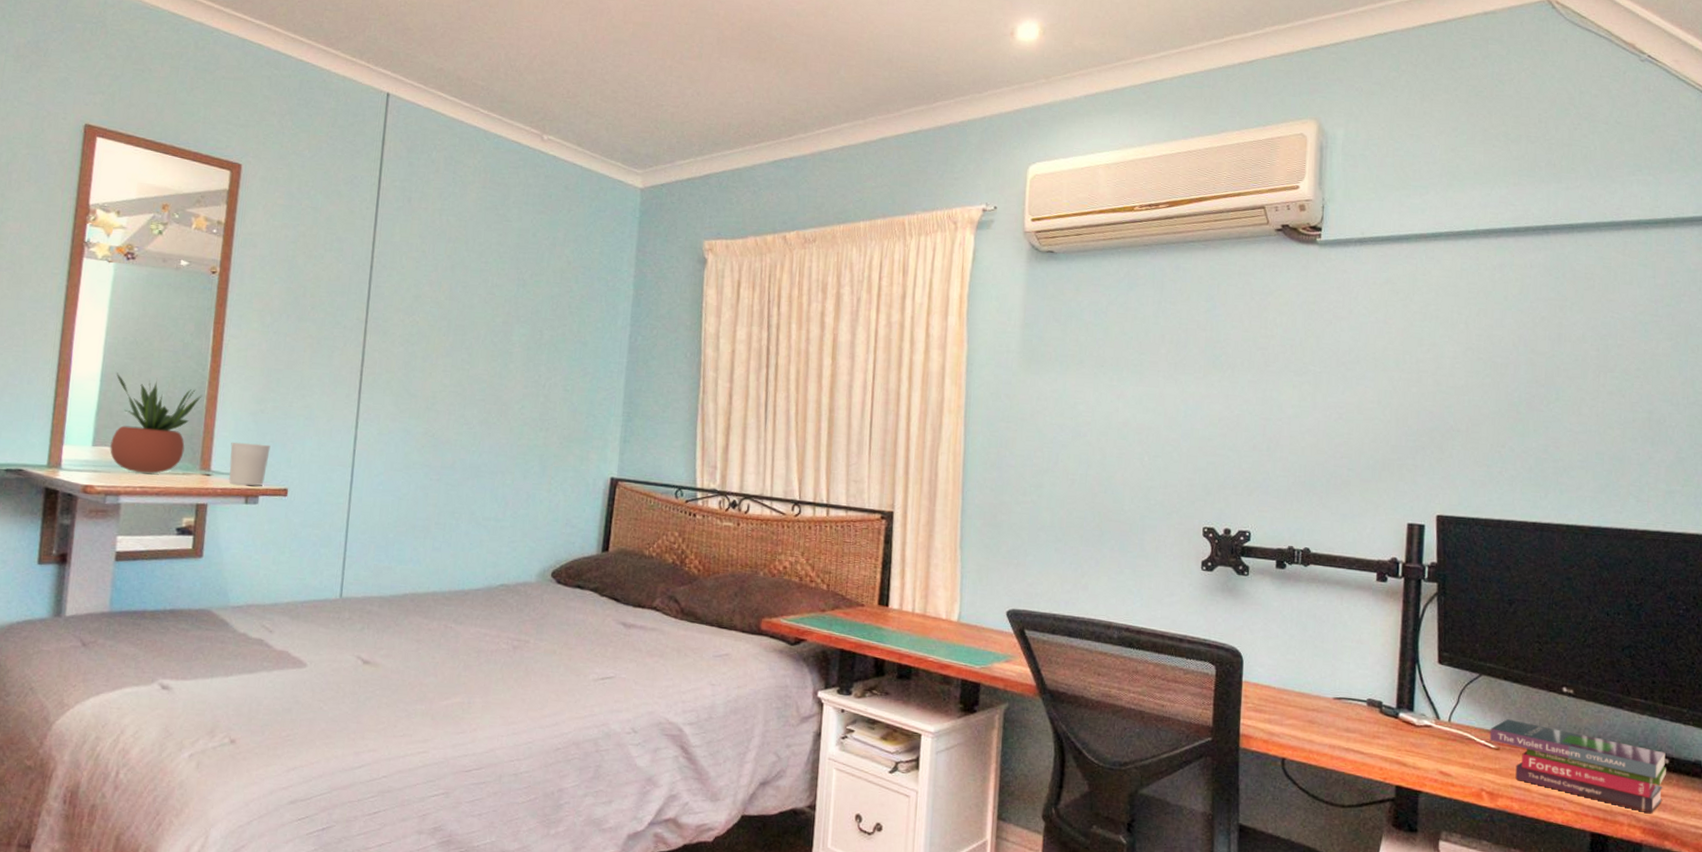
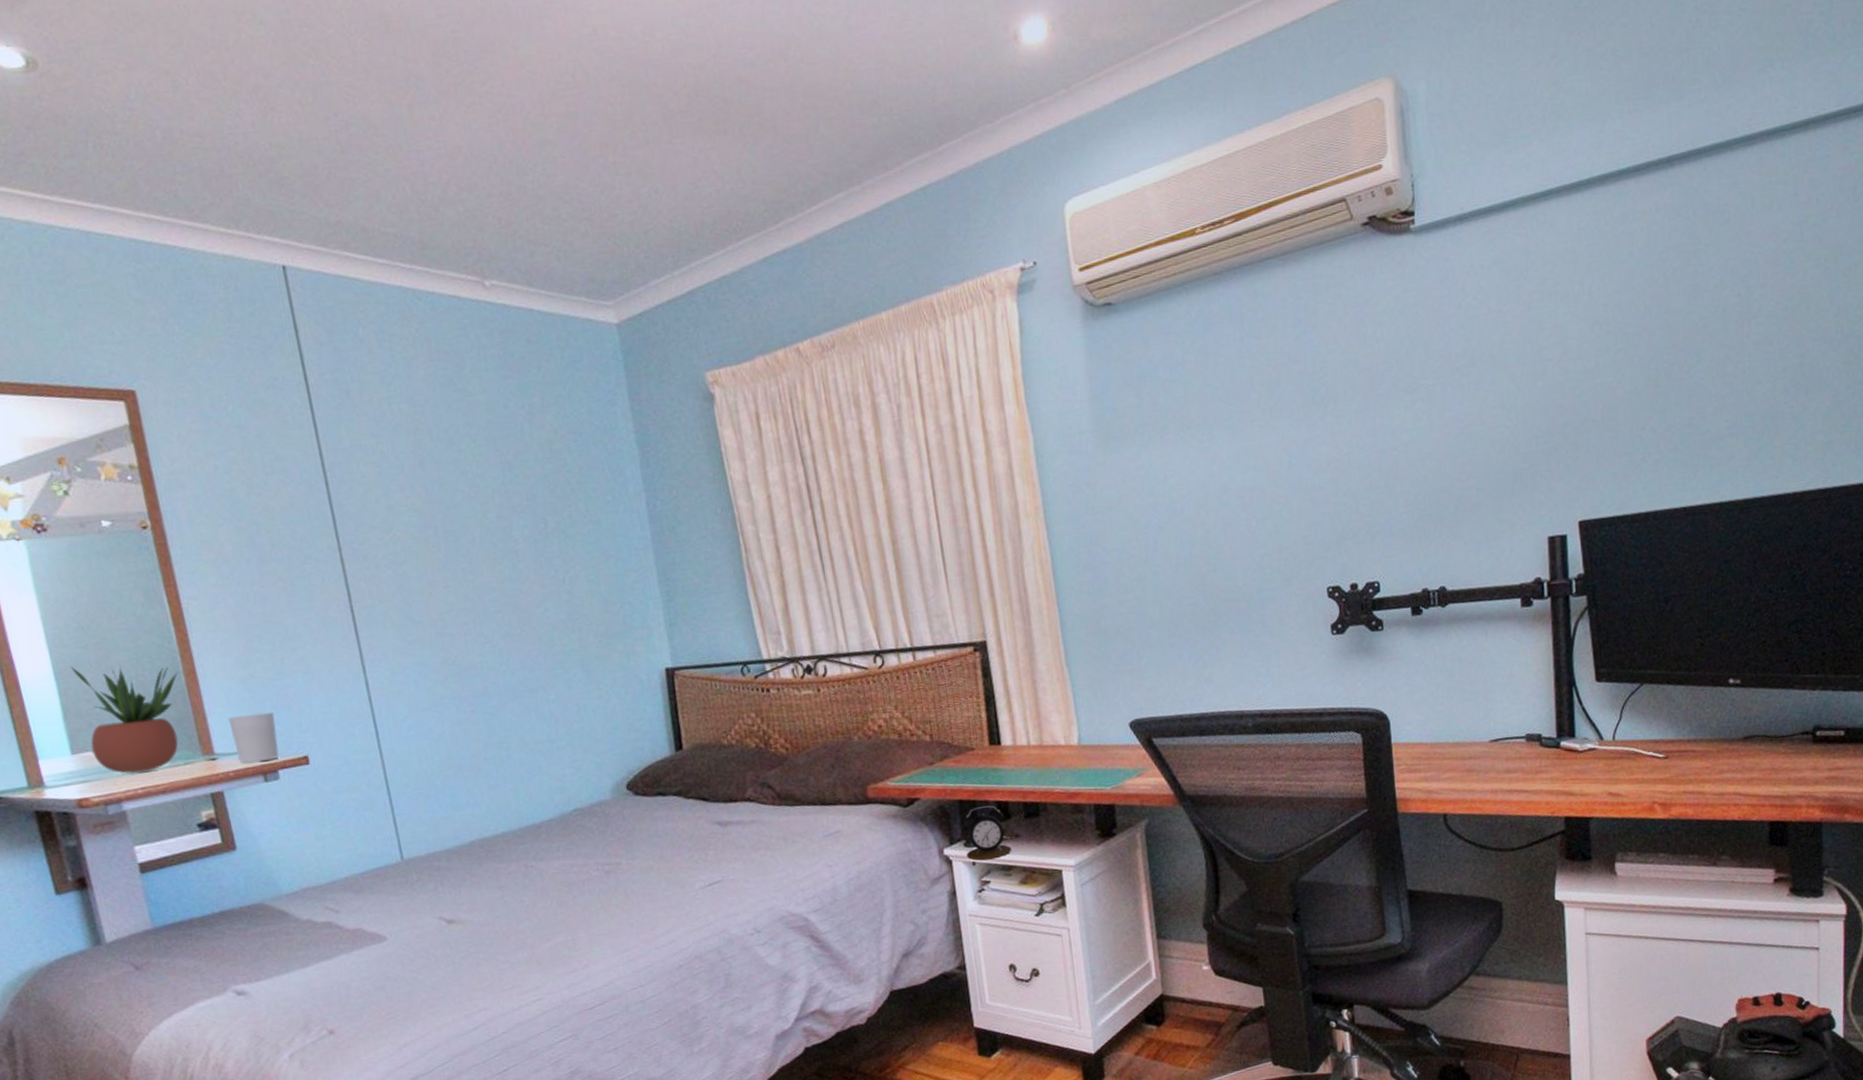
alarm clock: none [838,658,880,710] -> present [964,805,1012,860]
books: present [1489,719,1666,814] -> none [1657,723,1842,791]

